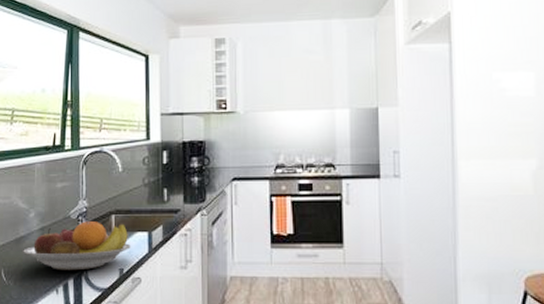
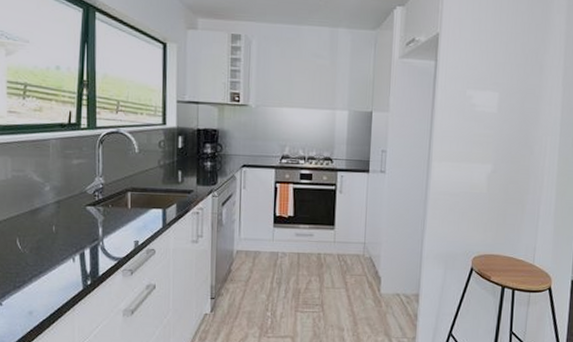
fruit bowl: present [23,221,131,271] -> none [38,197,146,242]

